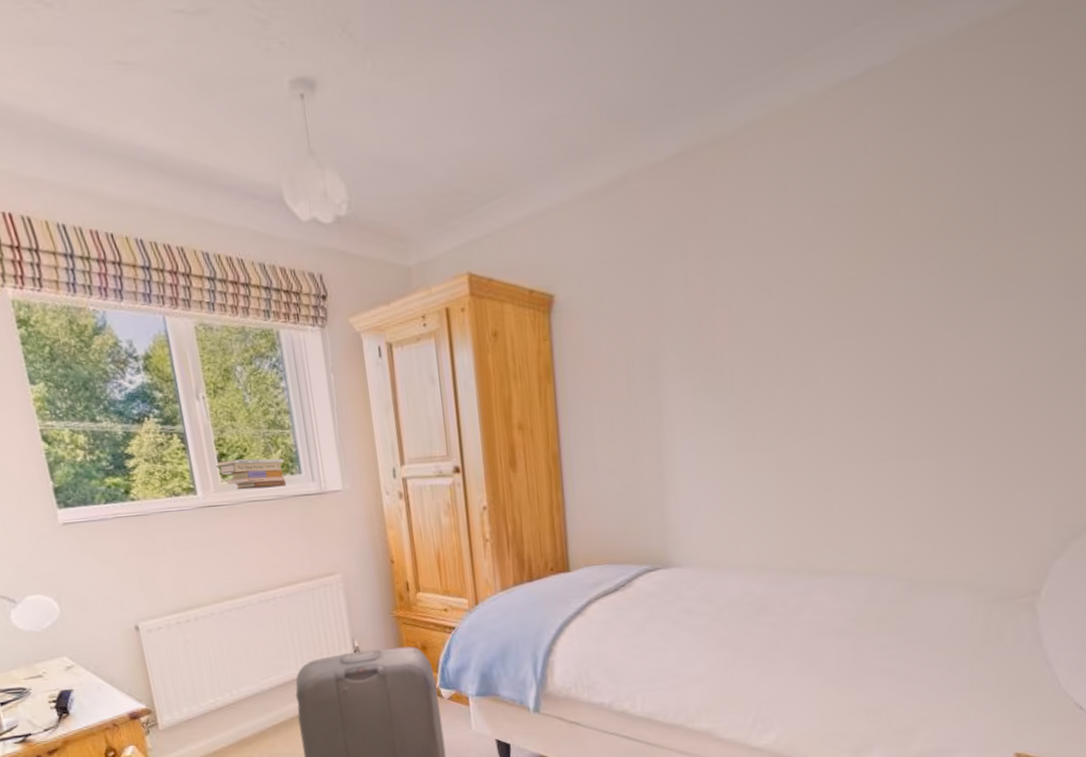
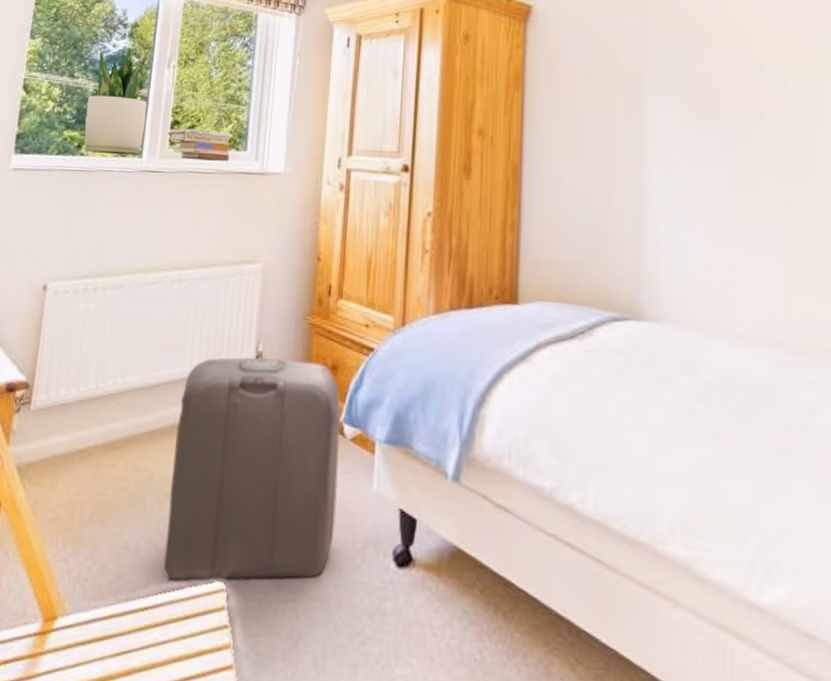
planter: none [116,383,194,497] -> present [84,48,149,156]

